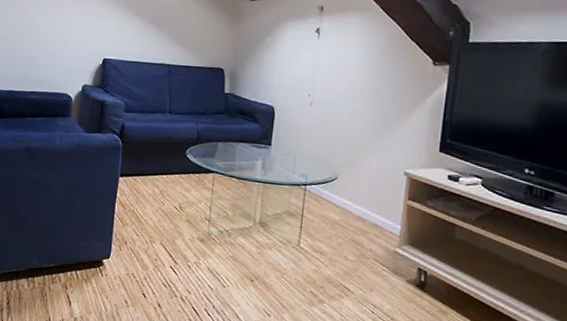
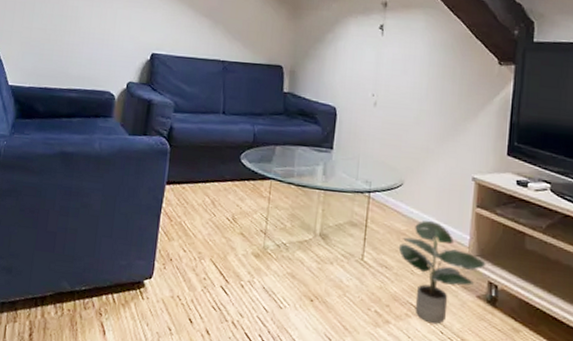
potted plant: none [332,211,416,305] -> present [398,220,486,324]

